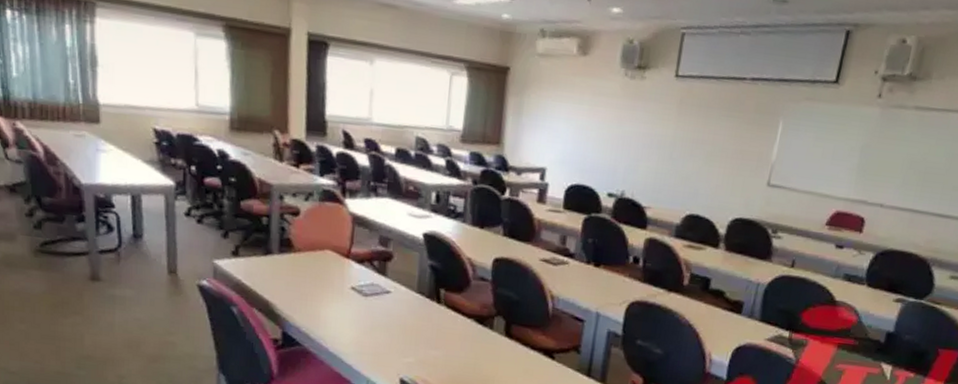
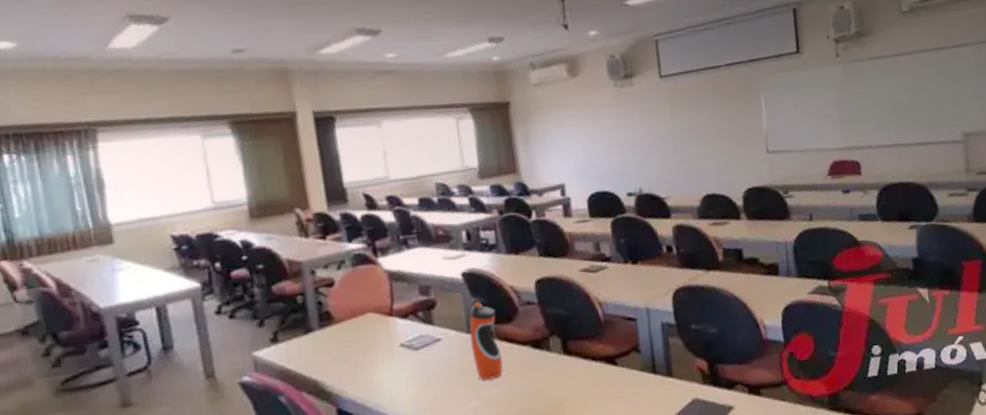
water bottle: none [417,264,448,342] -> present [469,301,504,380]

